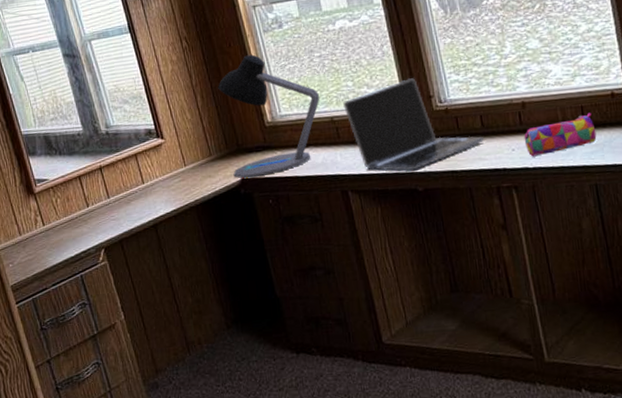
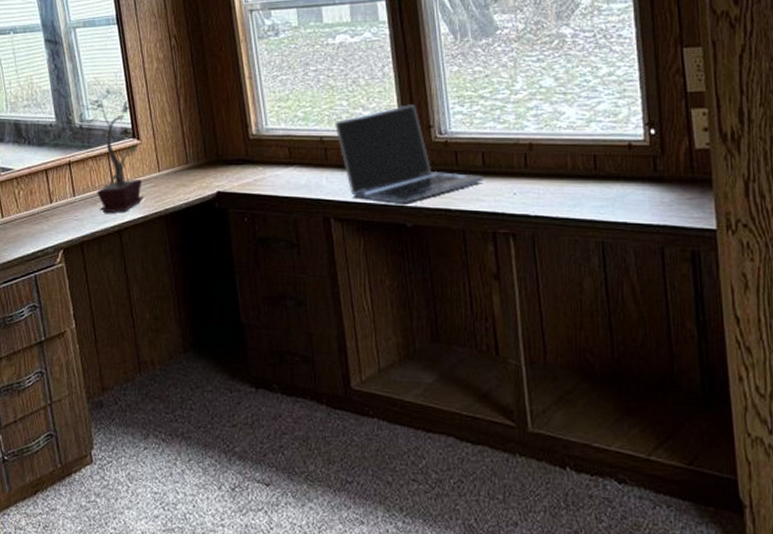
potted plant: none [87,91,175,211] -> present [60,85,145,213]
desk lamp: present [218,54,320,179] -> none [203,61,311,192]
pencil case: present [524,112,597,157] -> none [528,162,608,204]

